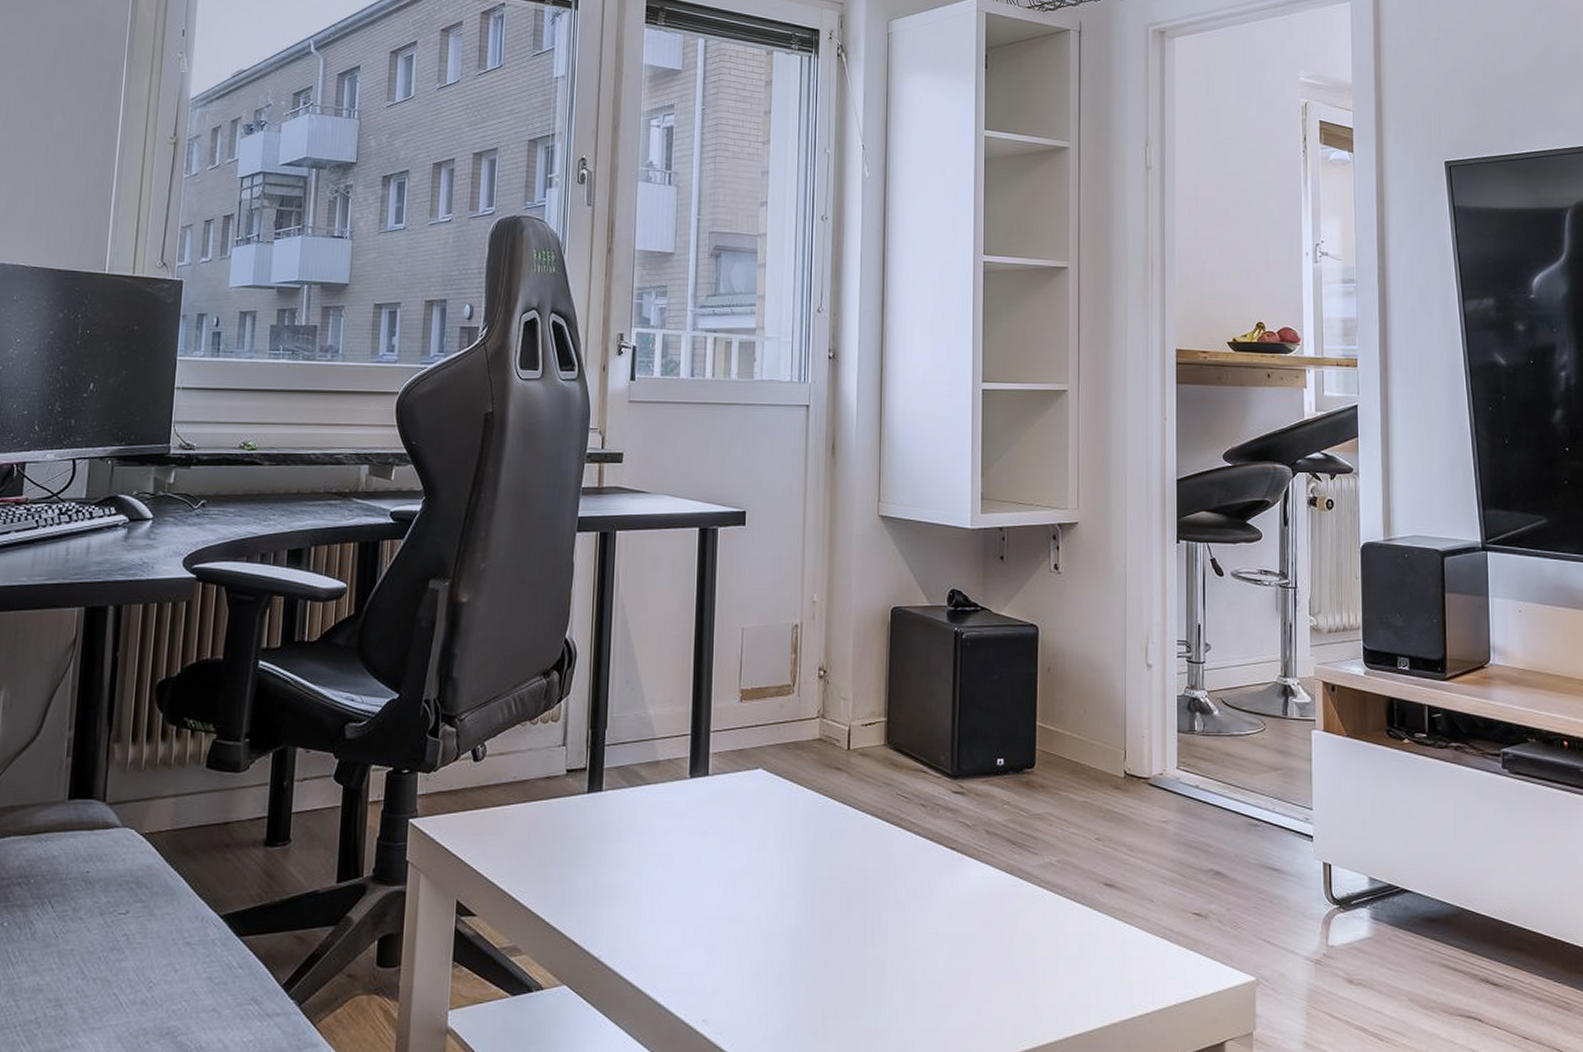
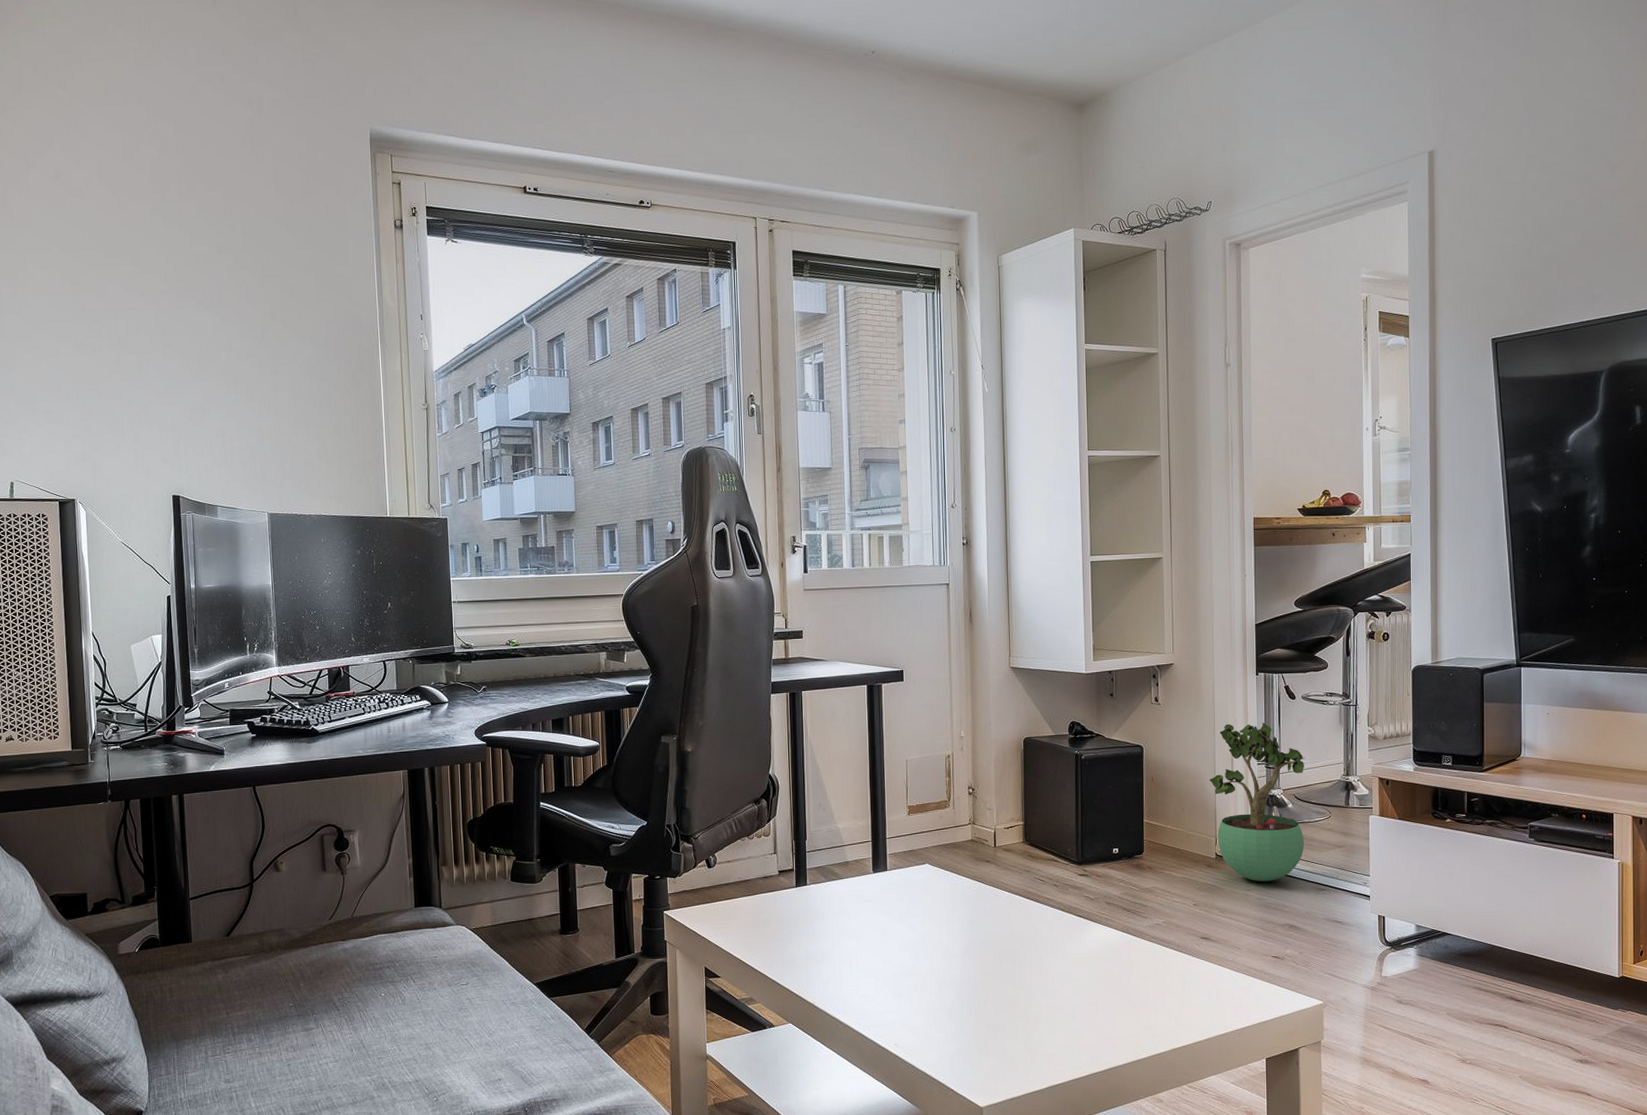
potted plant: none [1118,603,1235,812] -> present [1209,722,1305,882]

